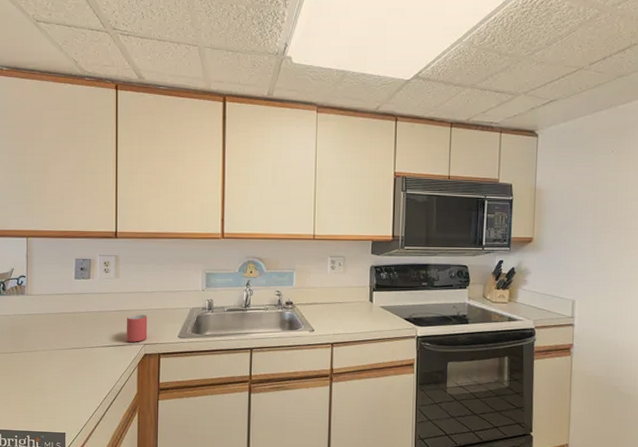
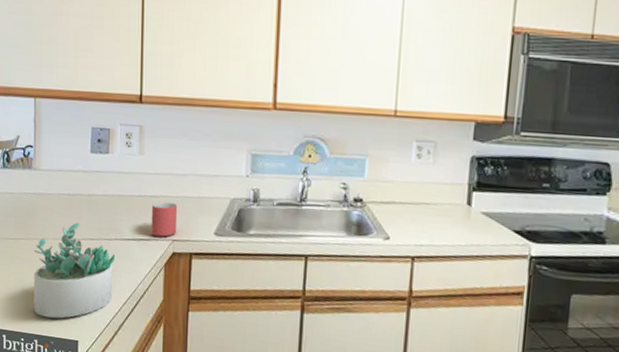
succulent plant: none [26,335,96,416] -> present [33,222,115,319]

